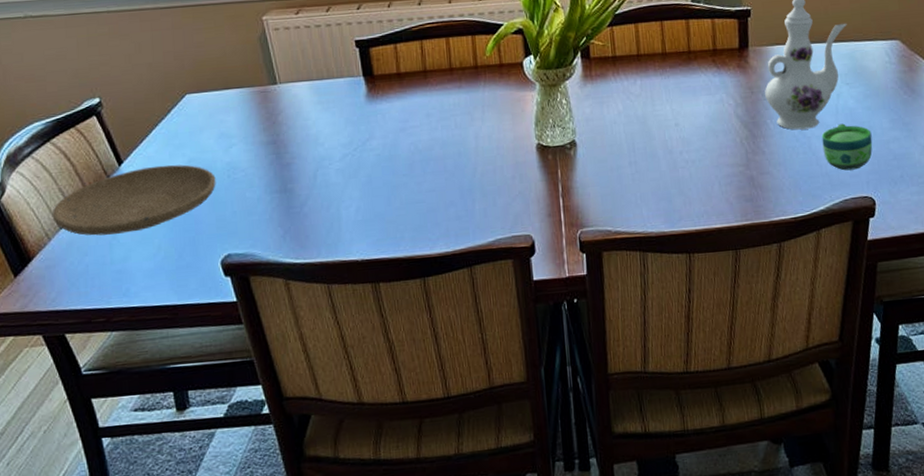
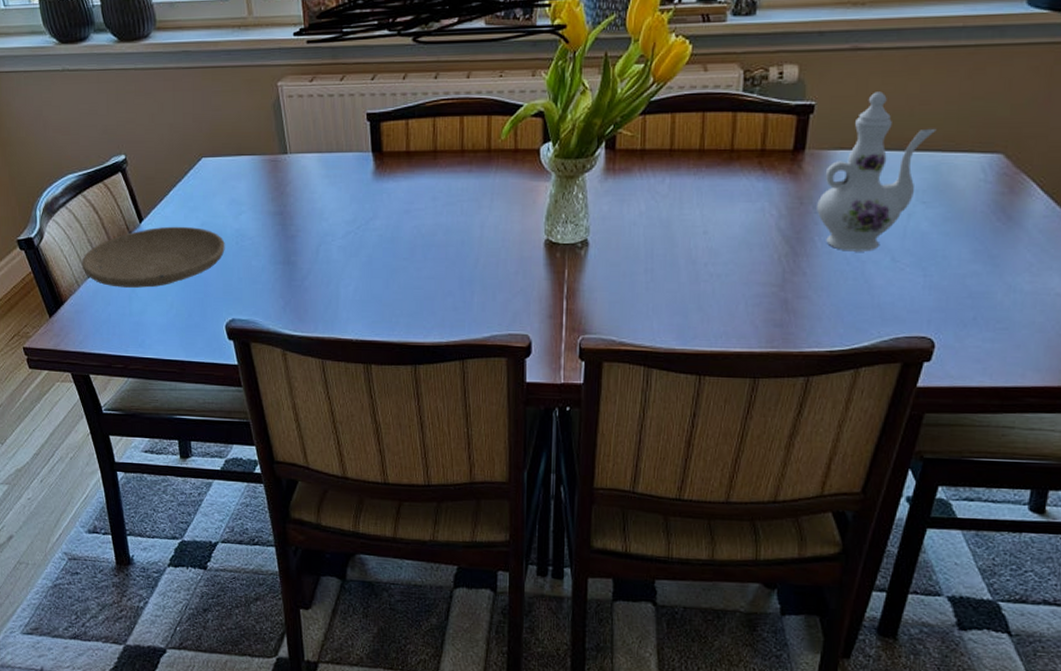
cup: present [821,123,873,171] -> none [878,249,945,305]

